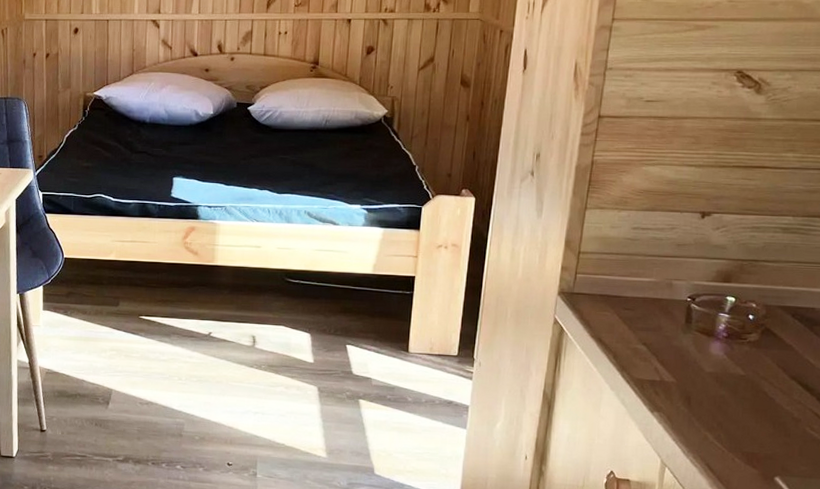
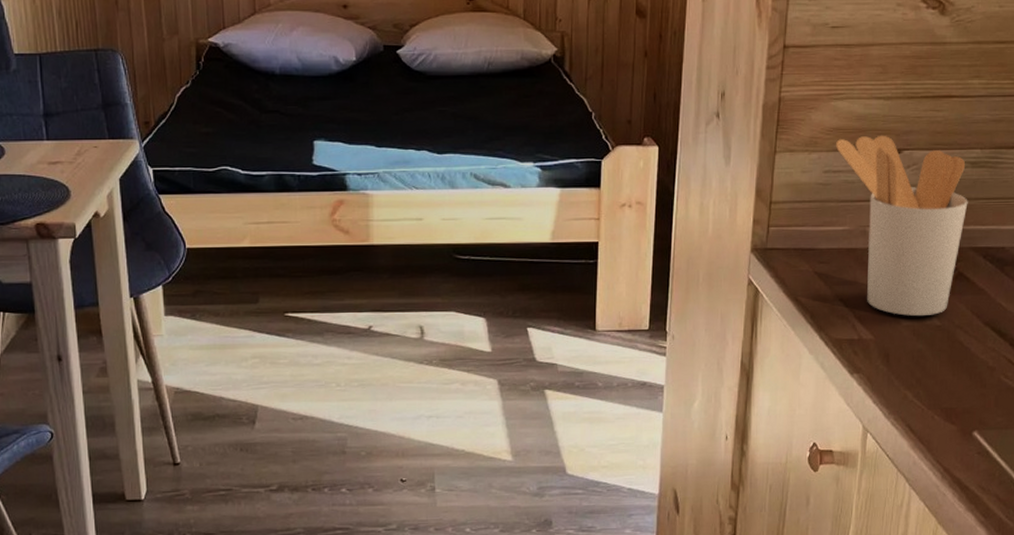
utensil holder: none [645,198,778,366] -> present [835,135,968,317]

